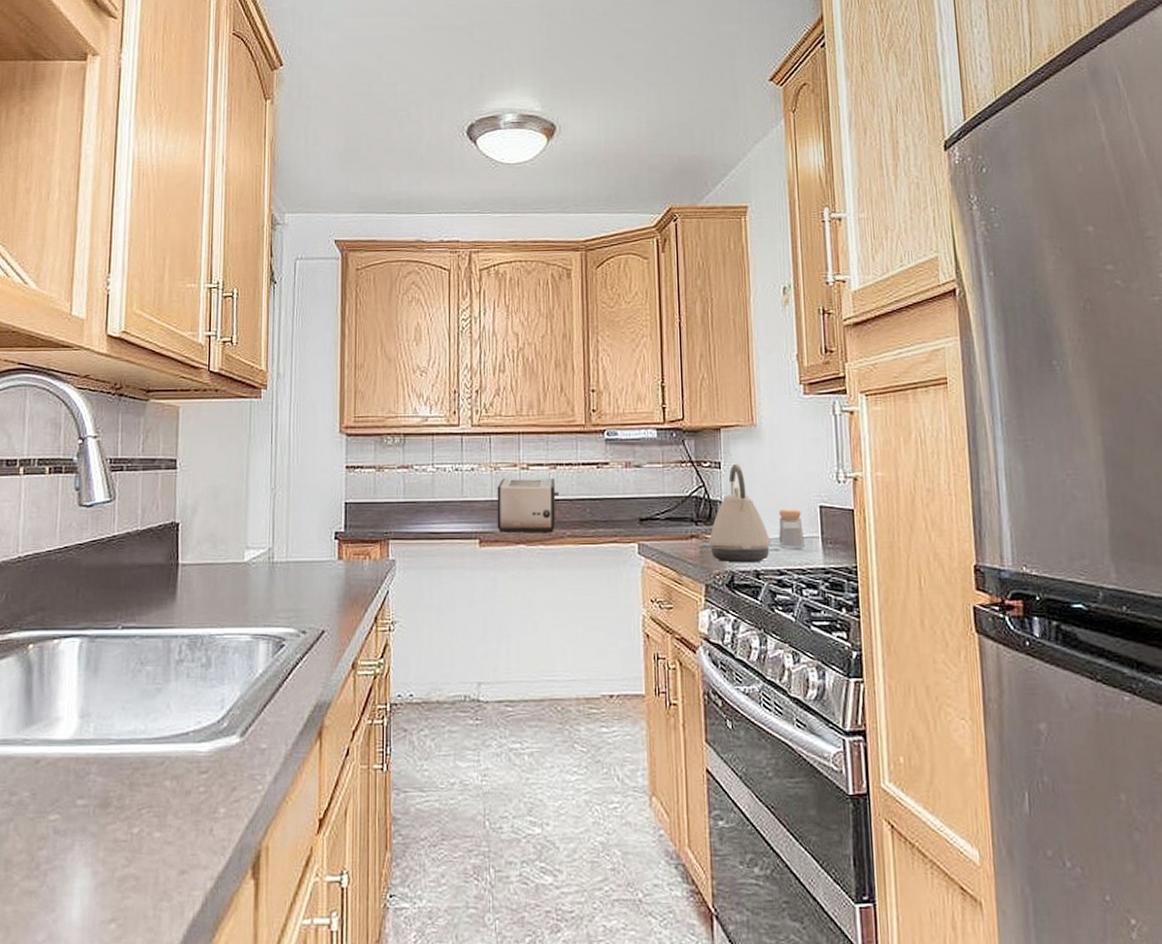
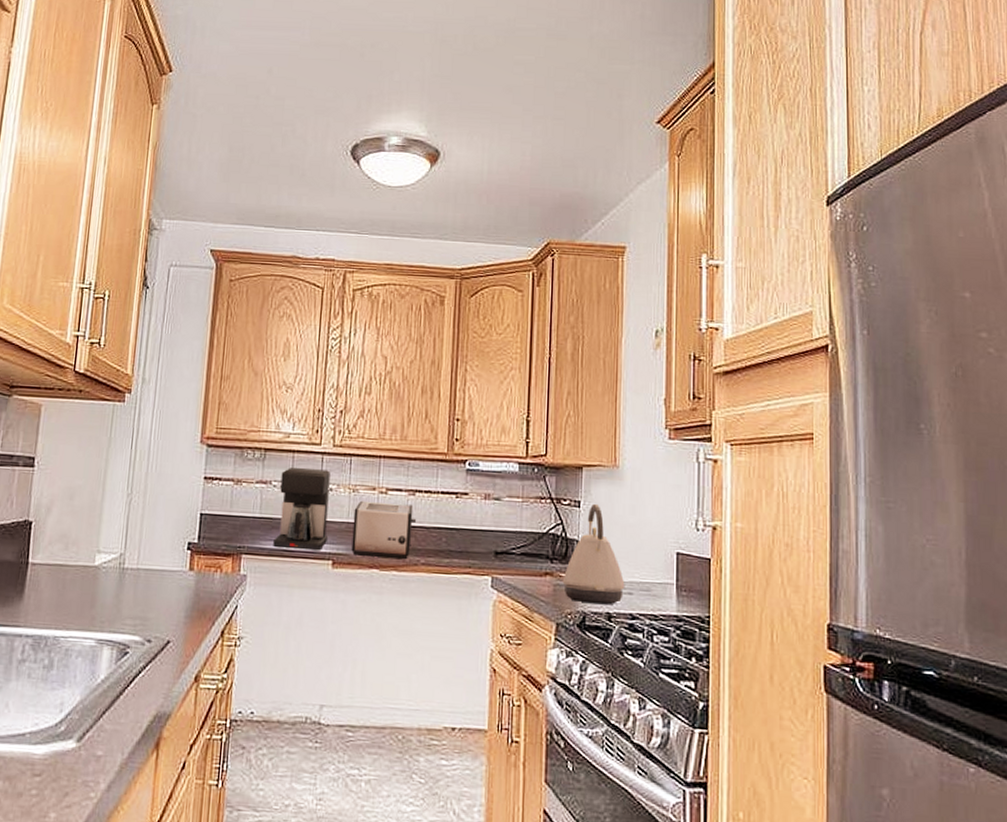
coffee maker: none [419,450,472,531] -> present [273,468,331,551]
salt shaker: present [778,508,806,550] -> none [632,552,660,595]

